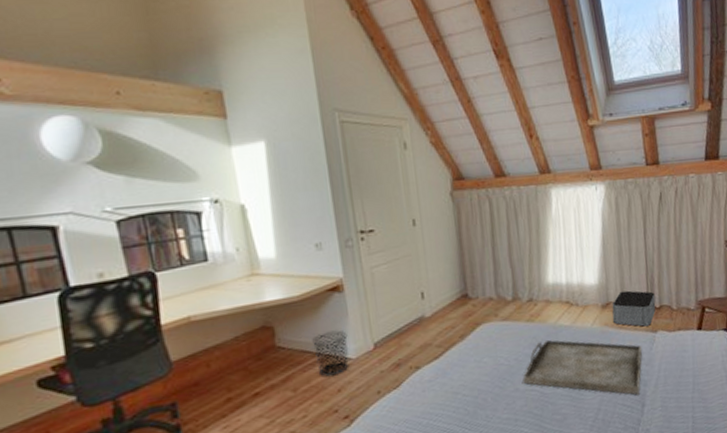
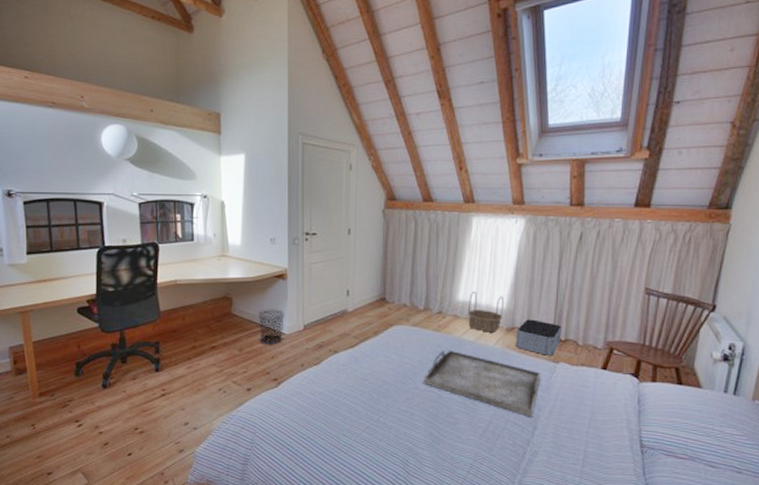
basket: none [559,270,597,313] -> present [468,291,504,333]

